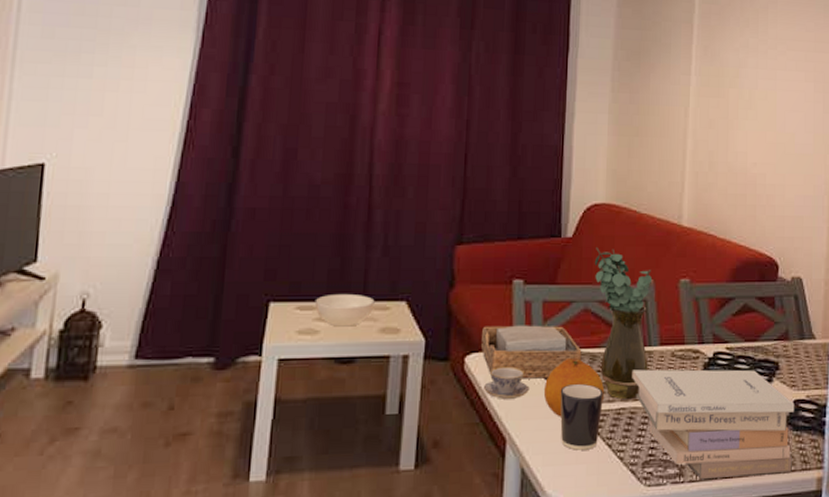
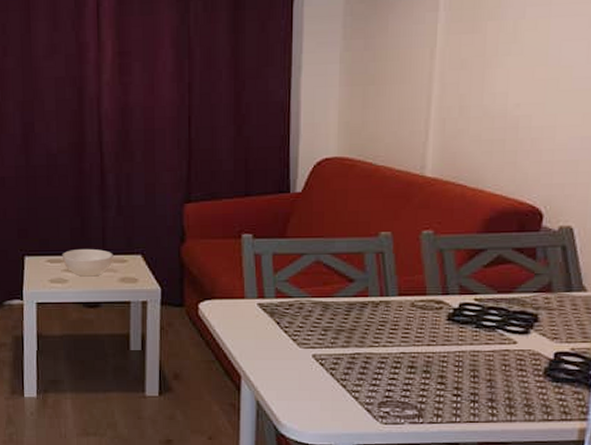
napkin holder: present [480,325,582,379] -> none [213,276,314,324]
teacup: present [483,366,530,399] -> none [217,313,262,341]
fruit: present [543,357,605,417] -> none [276,306,339,359]
mug: present [560,383,604,450] -> none [292,329,337,388]
vase: present [594,246,653,400] -> none [326,200,391,346]
books: present [632,369,795,479] -> none [367,318,556,422]

